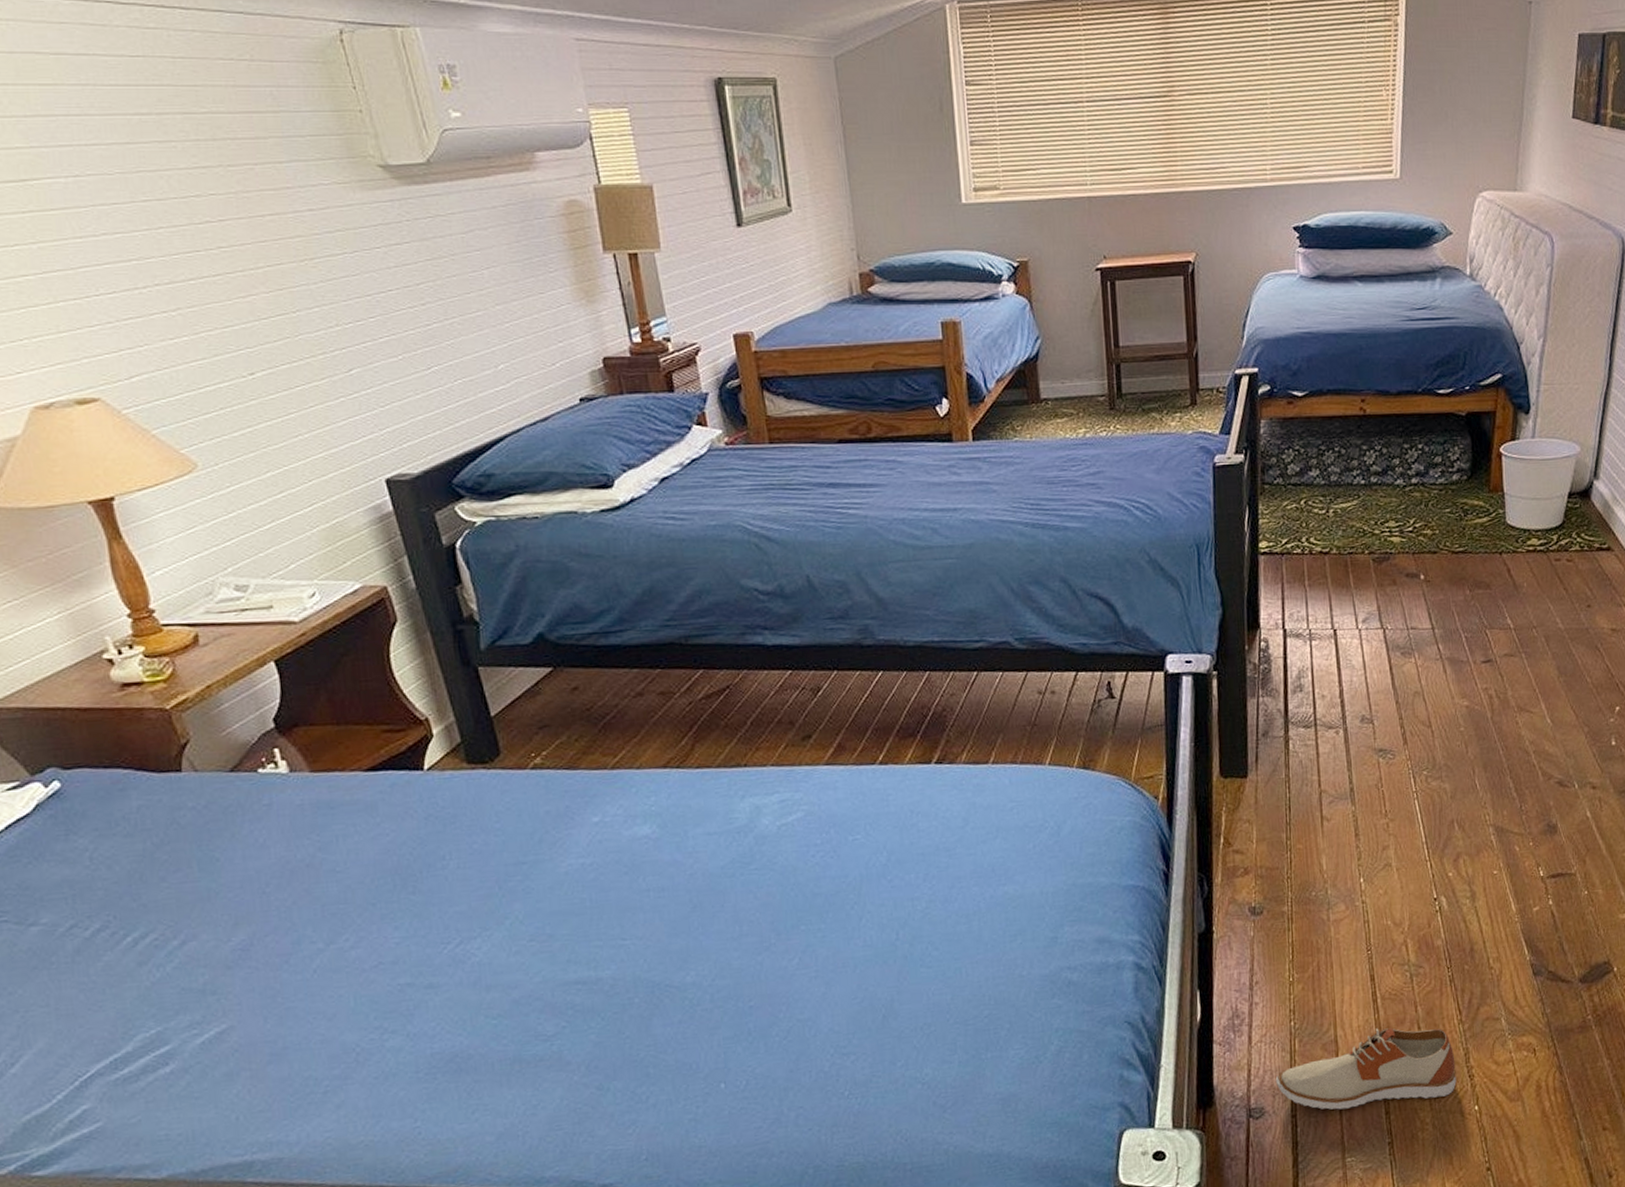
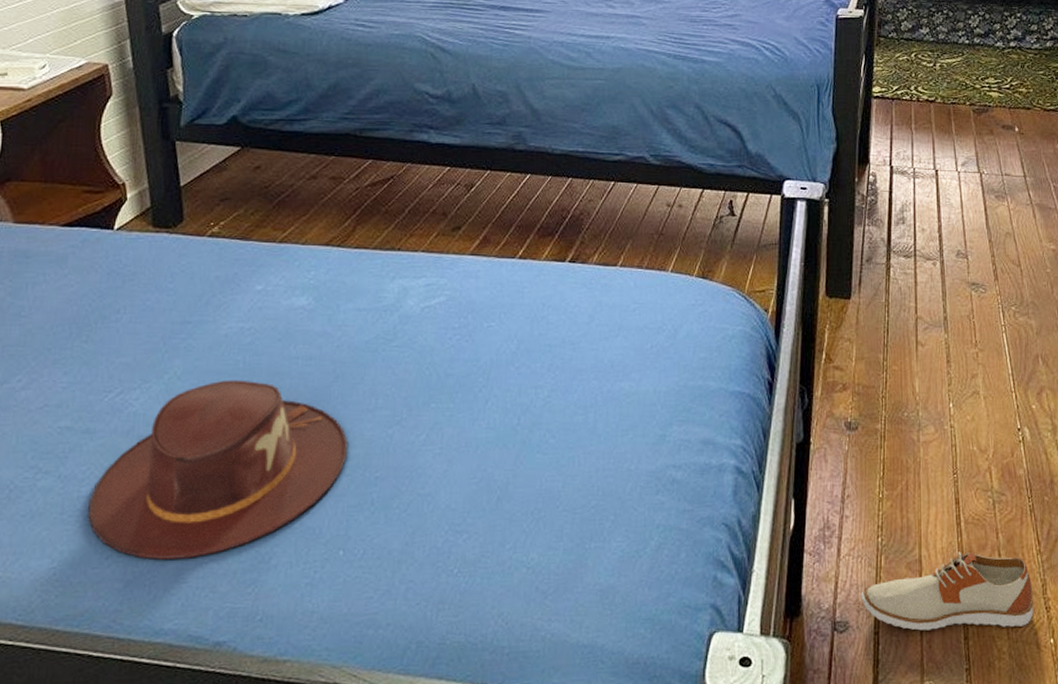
hat: none [444,918,717,1110] -> present [88,379,348,560]

